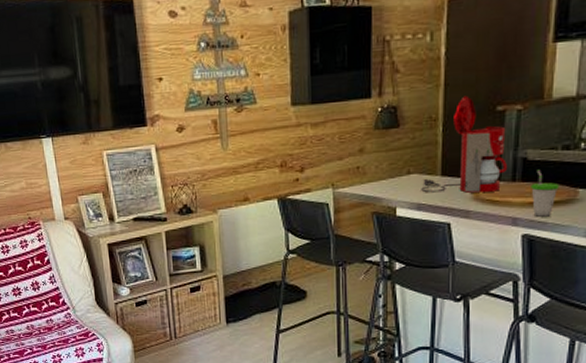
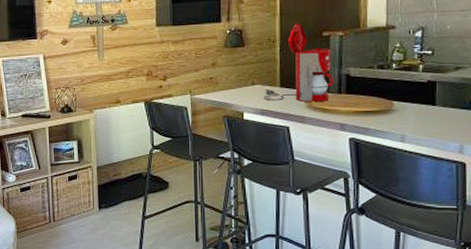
cup: present [531,169,559,217] -> none [354,84,378,124]

